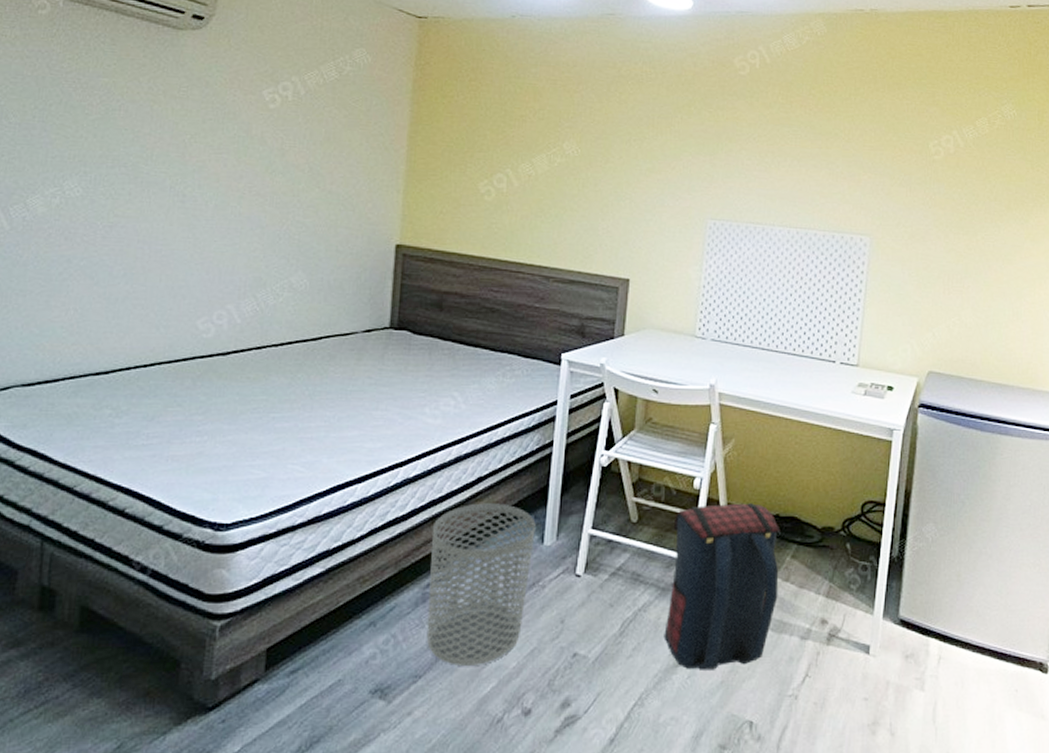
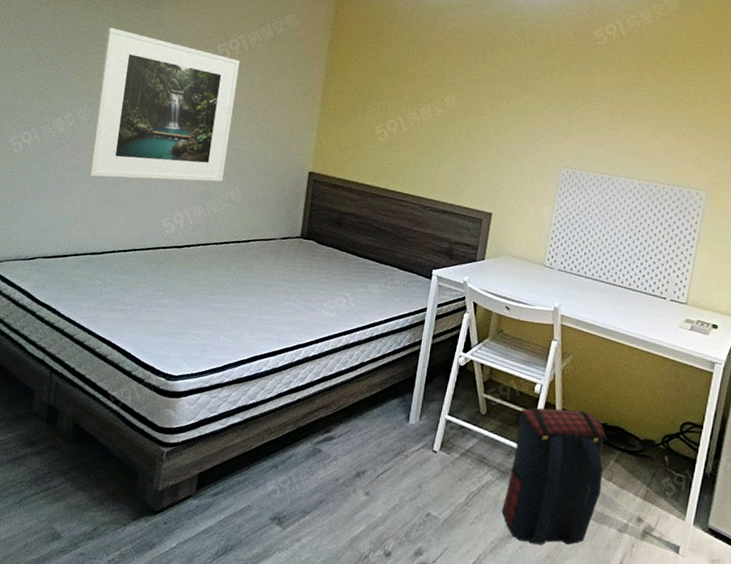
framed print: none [84,71,295,271] -> present [88,27,240,182]
waste bin: present [426,503,536,666] -> none [314,383,404,511]

